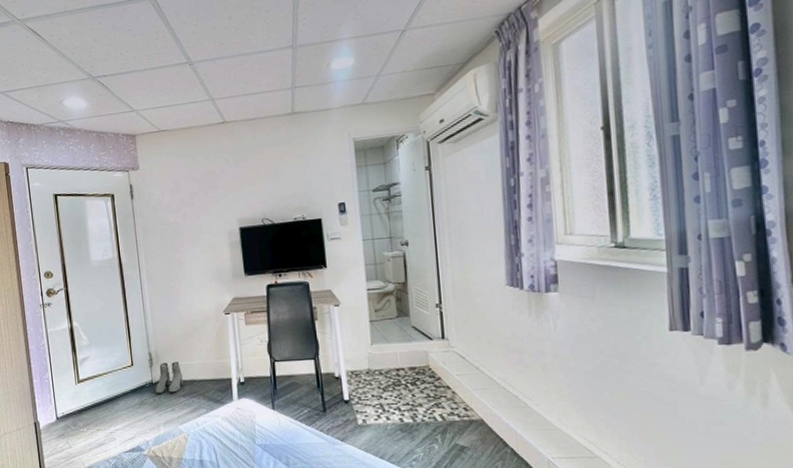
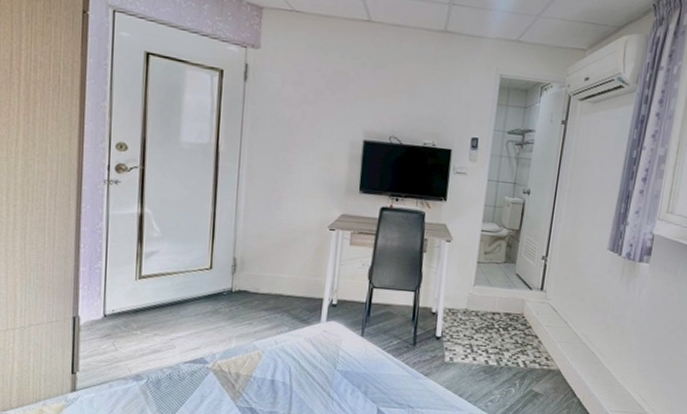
boots: present [155,362,183,394] -> none [233,271,269,305]

